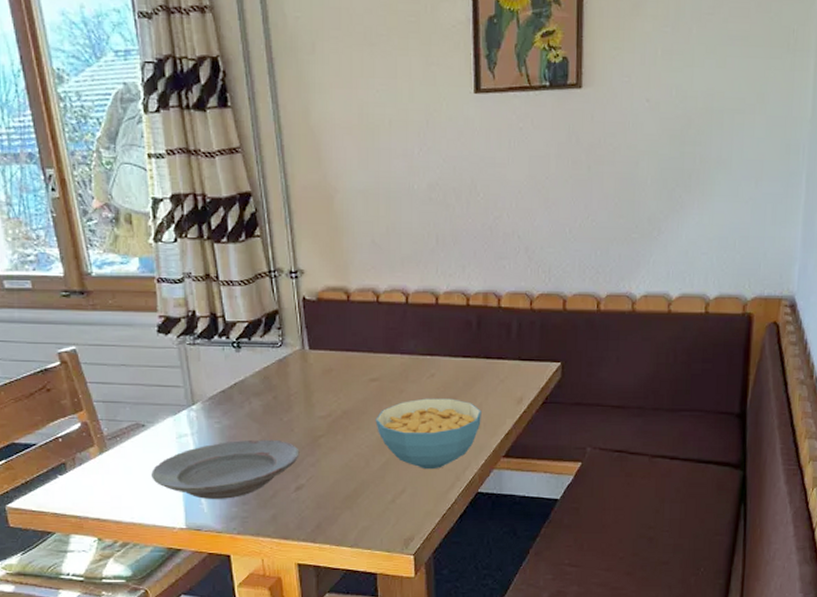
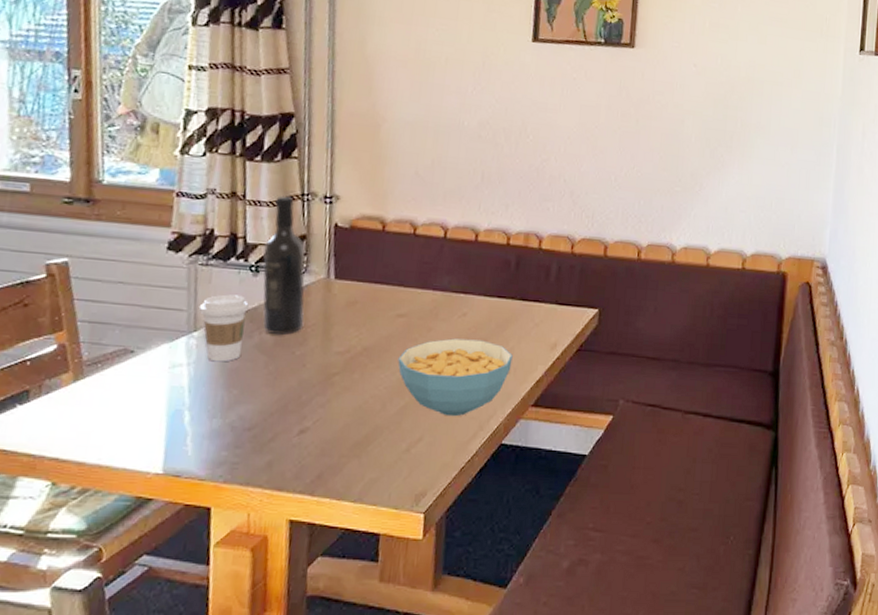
plate: present [151,439,300,499] -> none [131,374,310,441]
coffee cup: none [193,370,237,431] -> present [199,294,250,362]
wine bottle: none [242,274,287,403] -> present [263,195,305,335]

